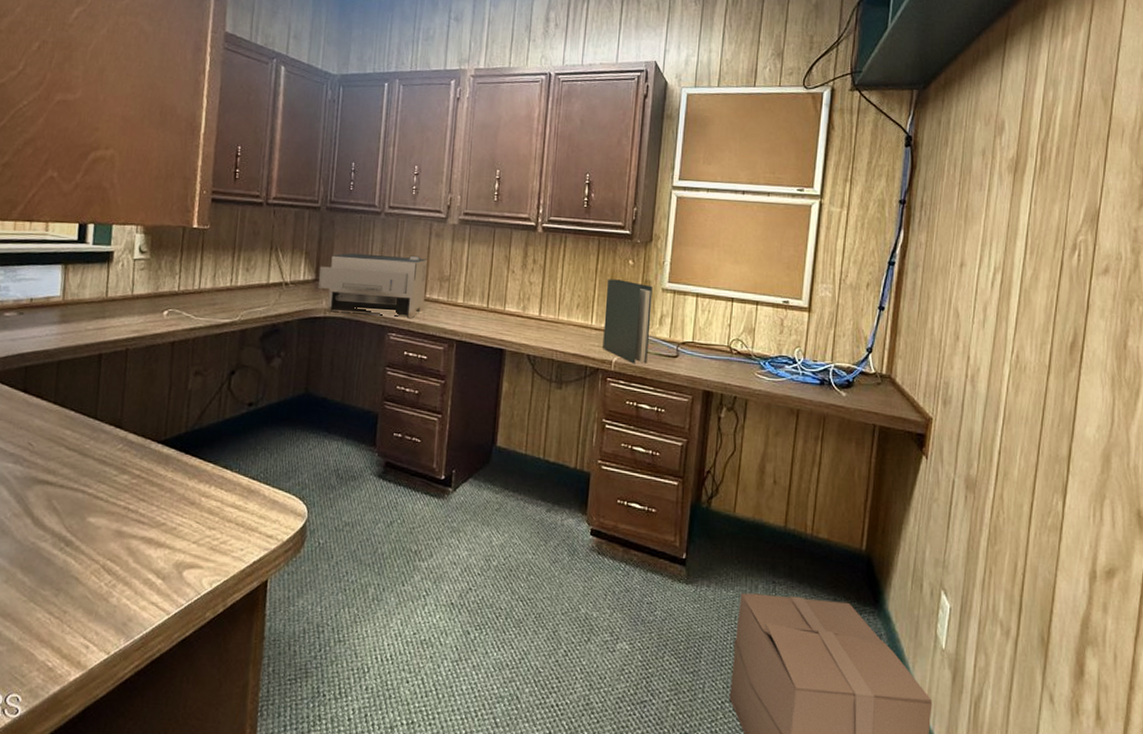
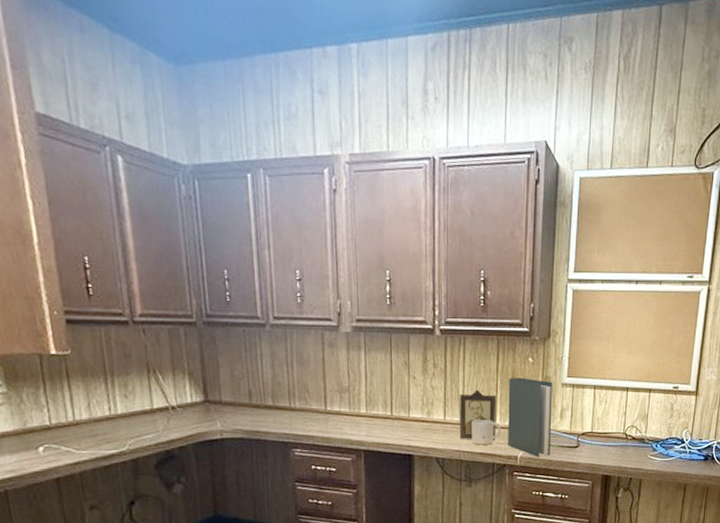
printer: present [317,252,427,319] -> none [206,368,326,433]
photo frame: none [553,288,594,343] -> present [459,390,497,441]
mug: none [565,318,597,346] -> present [471,419,502,445]

